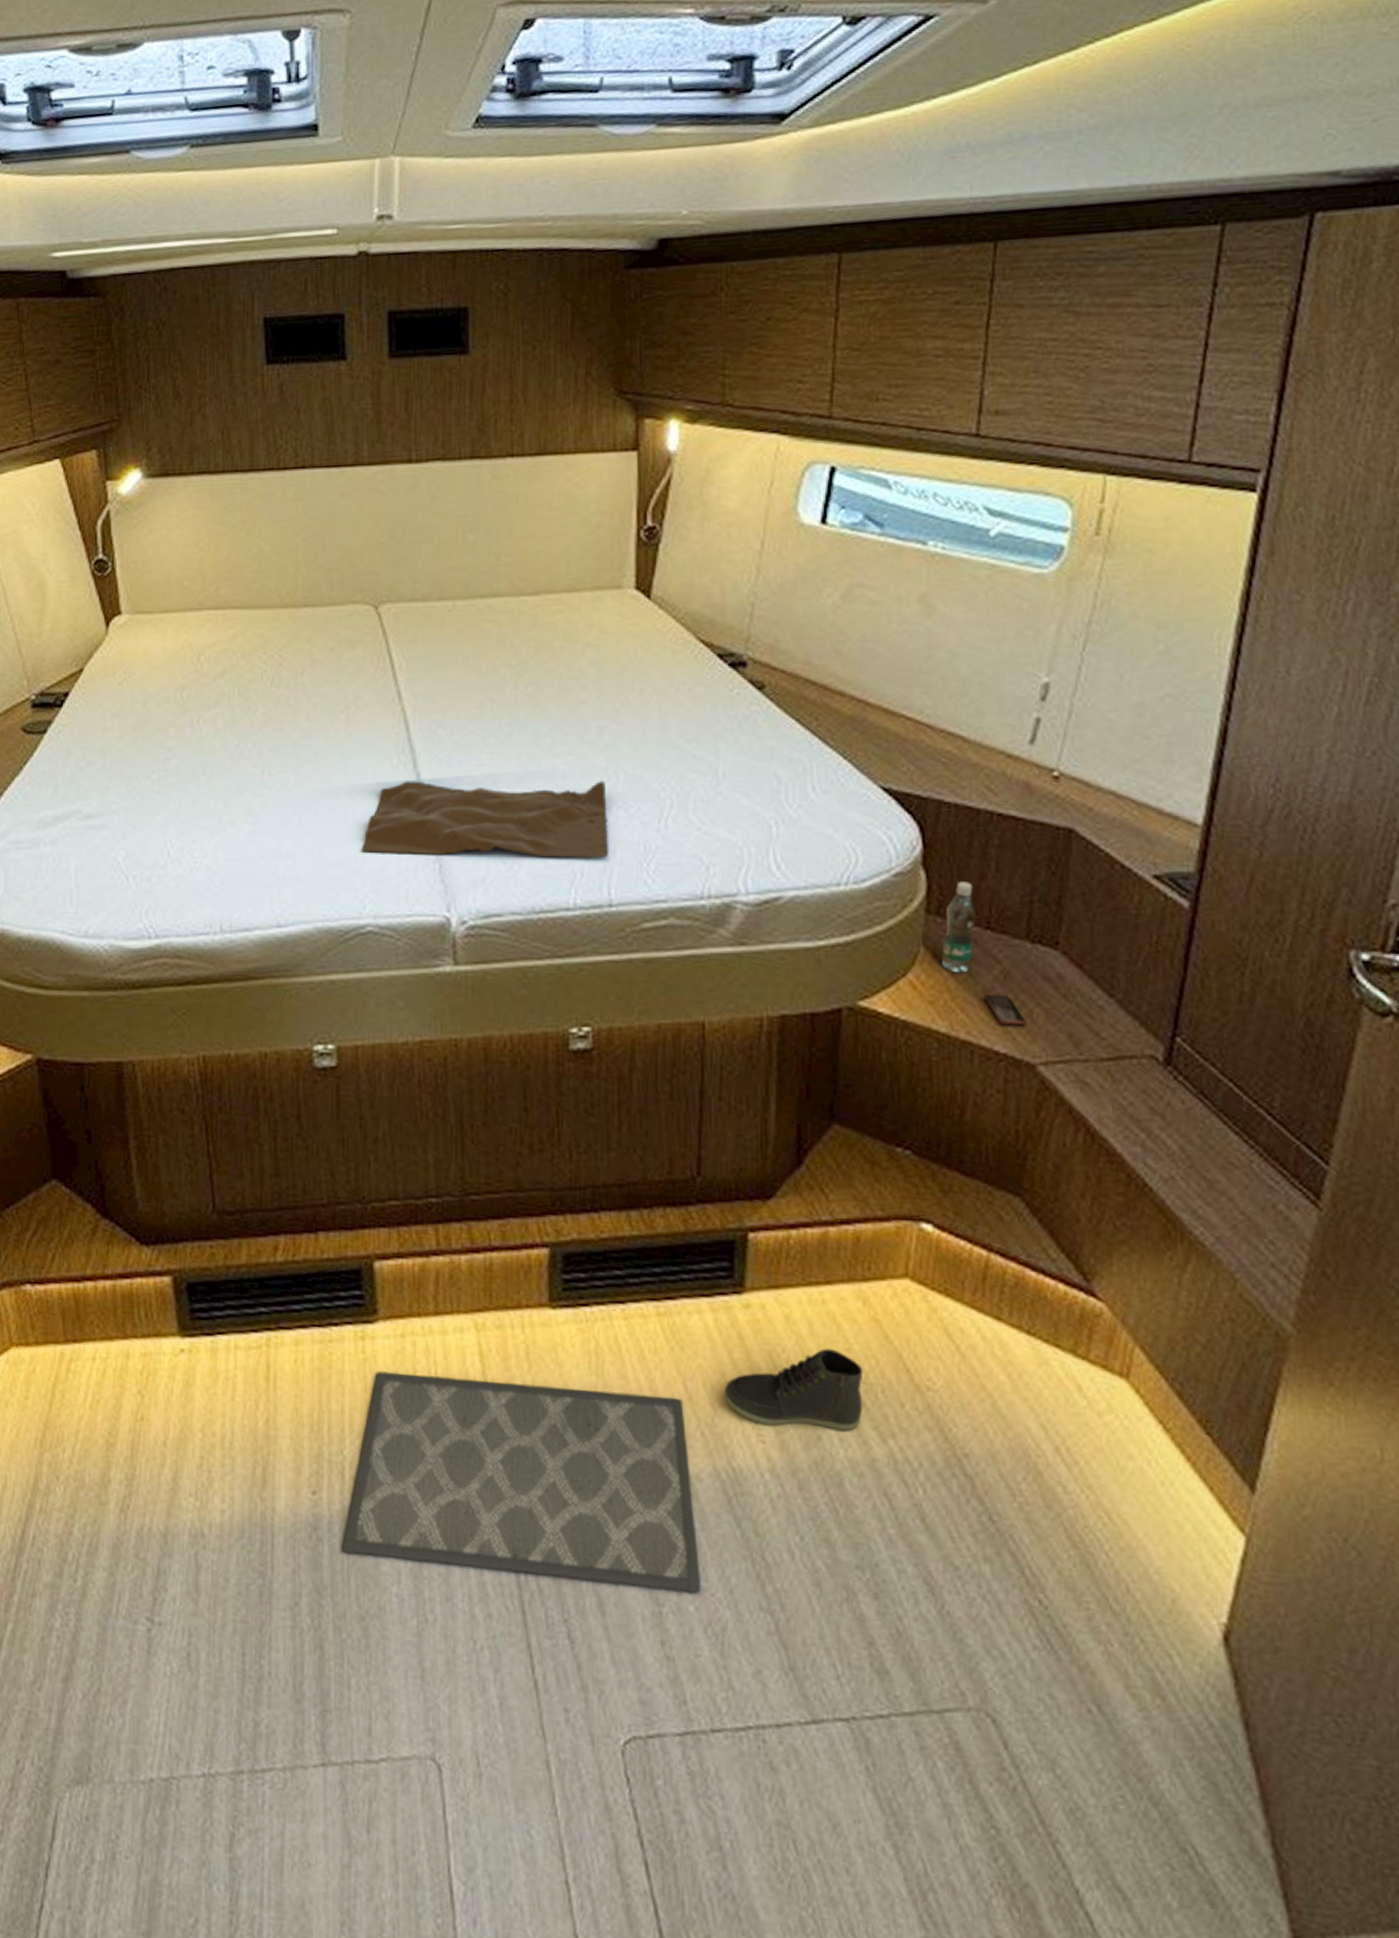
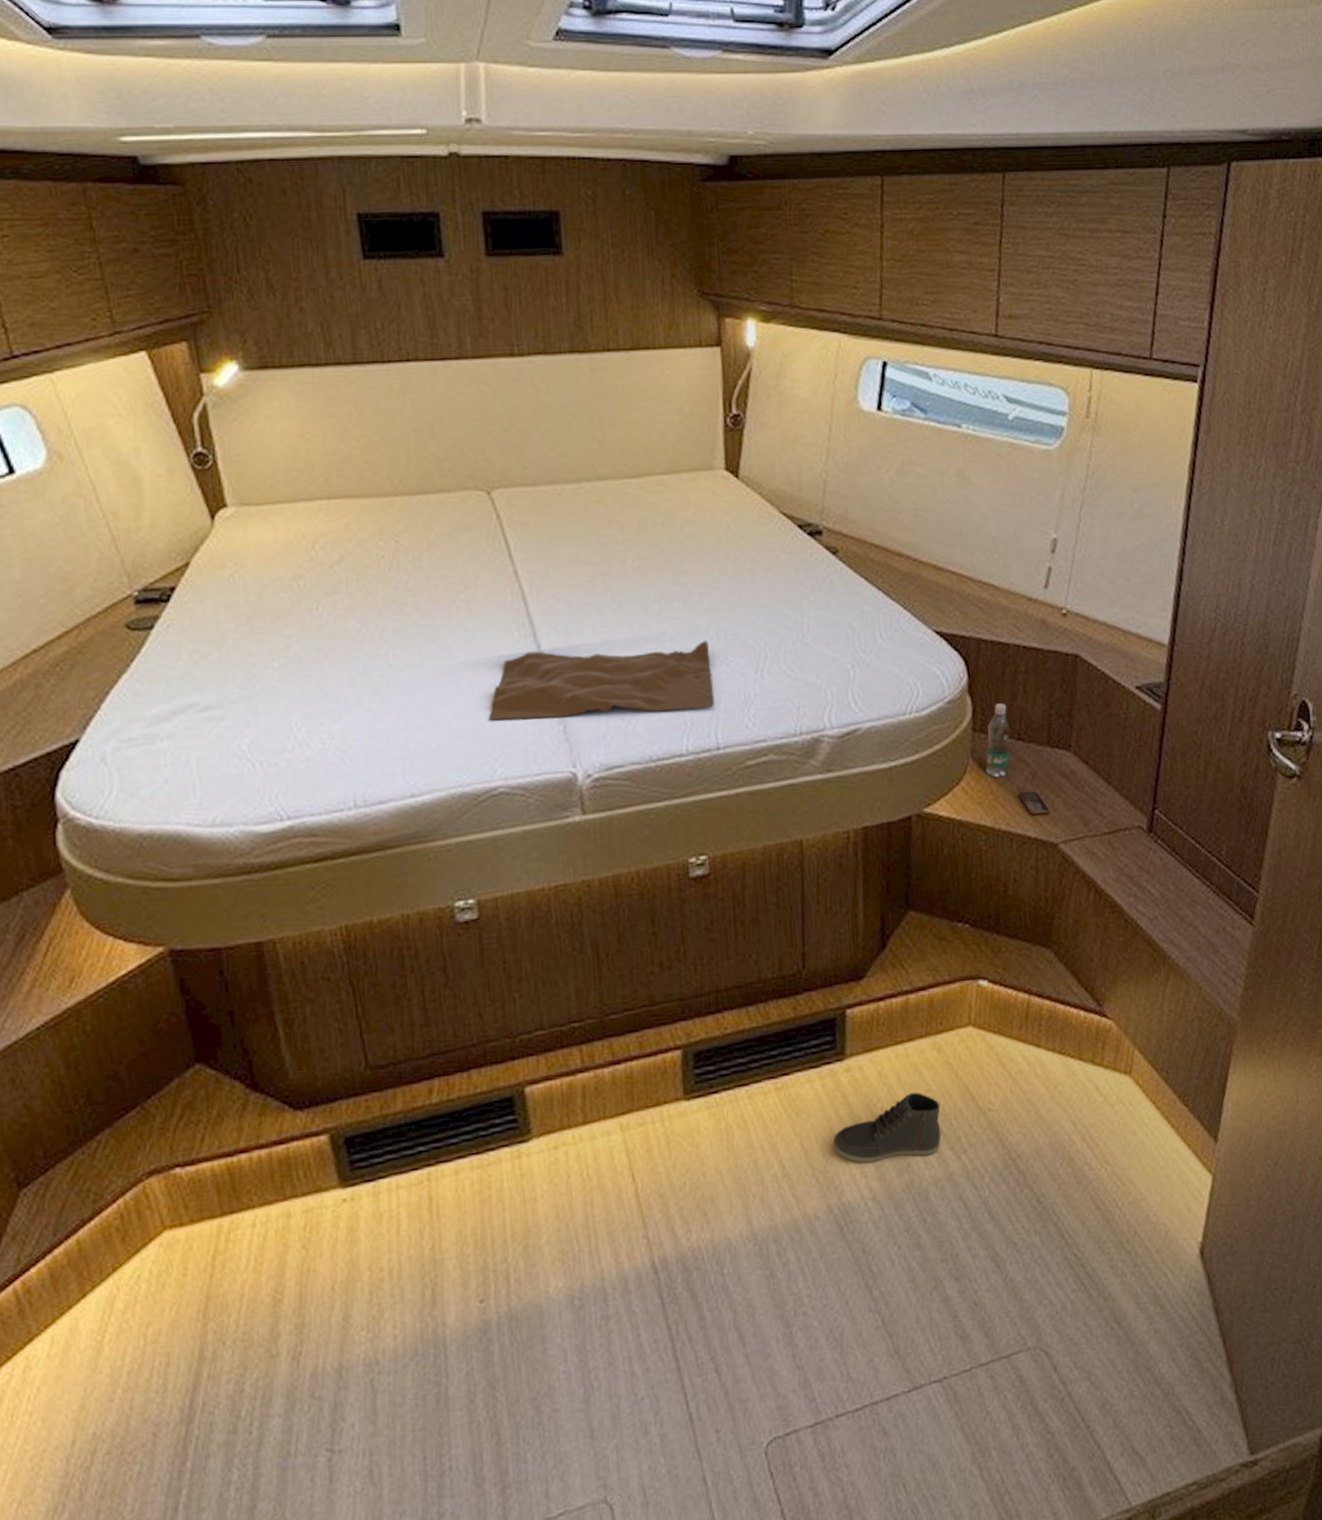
bath mat: present [342,1371,700,1594] -> none [511,1155,822,1347]

